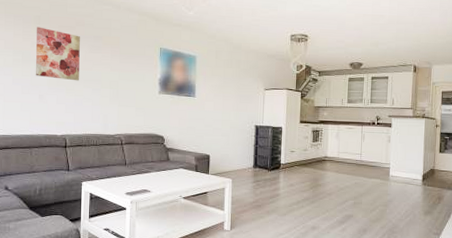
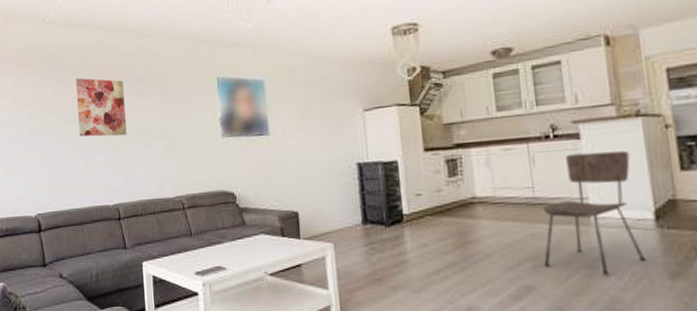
dining chair: none [360,136,416,212] -> present [544,151,646,276]

